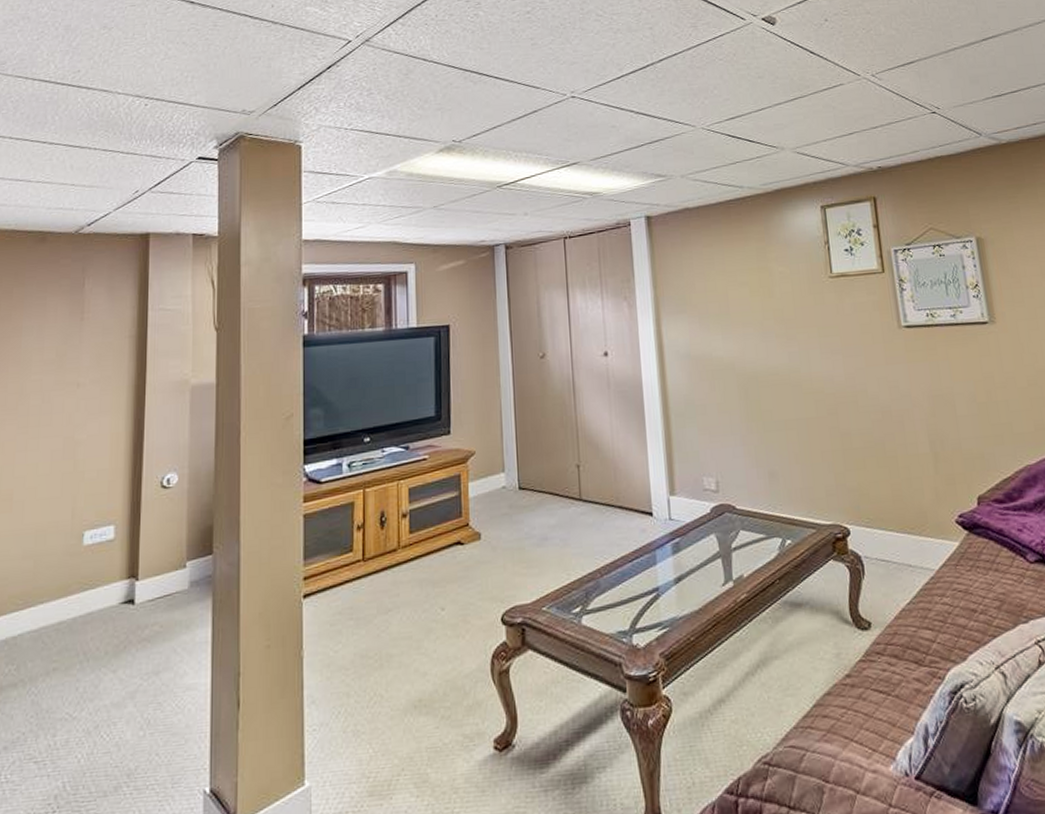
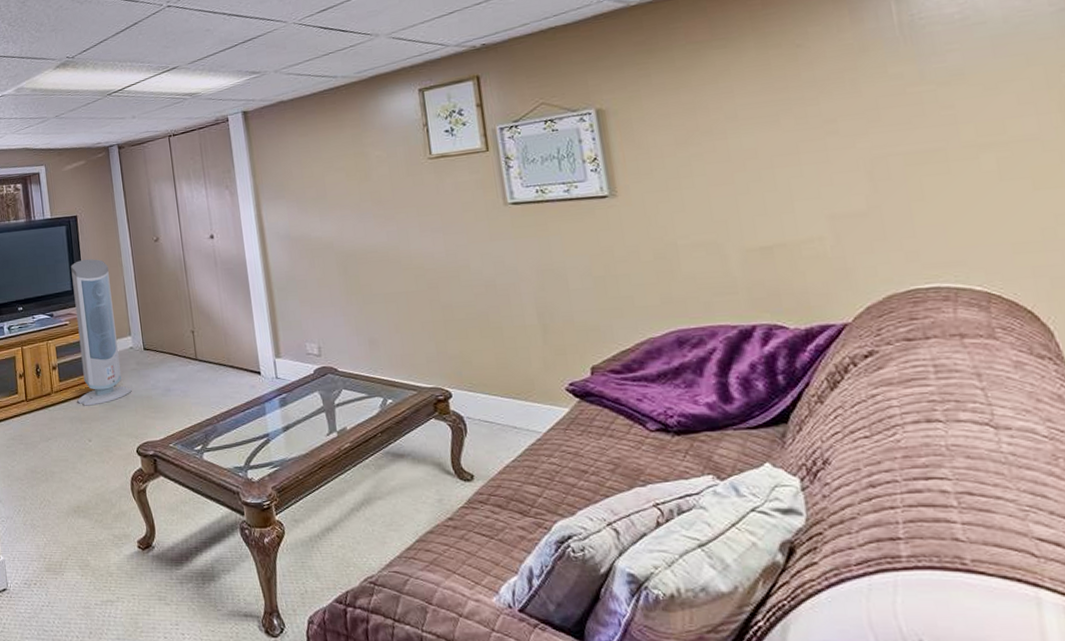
air purifier: none [431,378,501,564] -> present [71,259,132,406]

